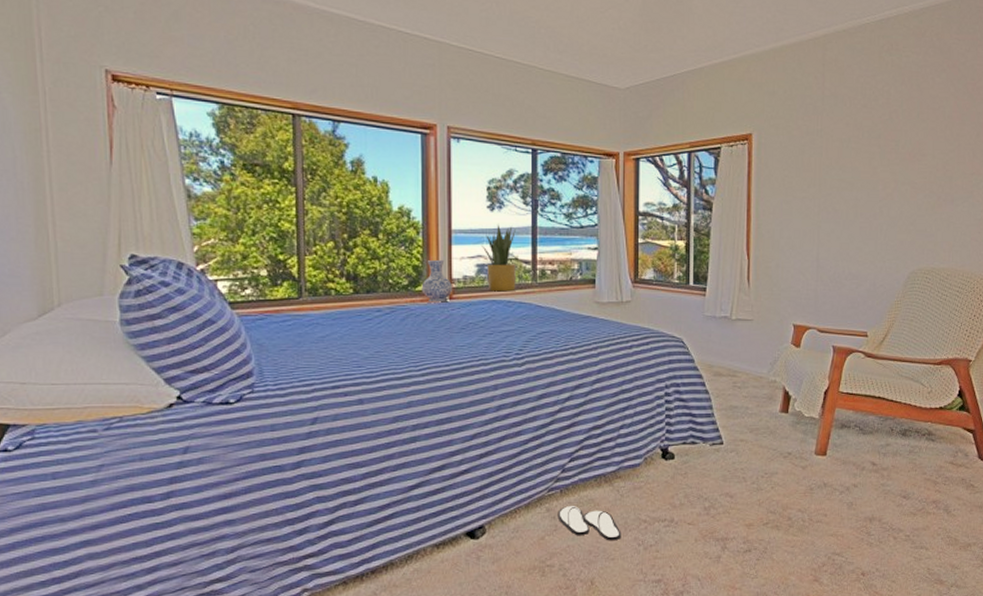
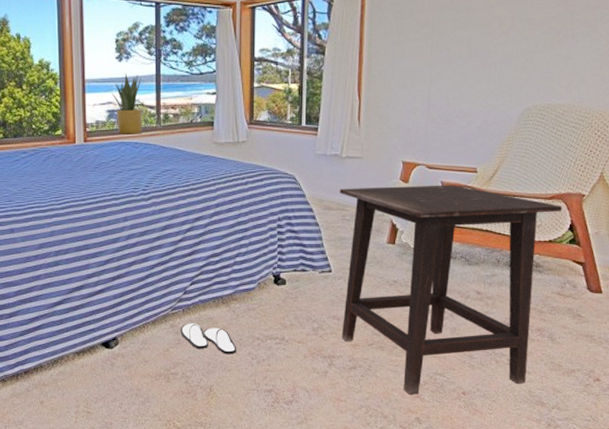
vase: present [421,259,453,302] -> none [60,106,87,145]
side table: none [729,349,951,578] -> present [339,185,563,395]

